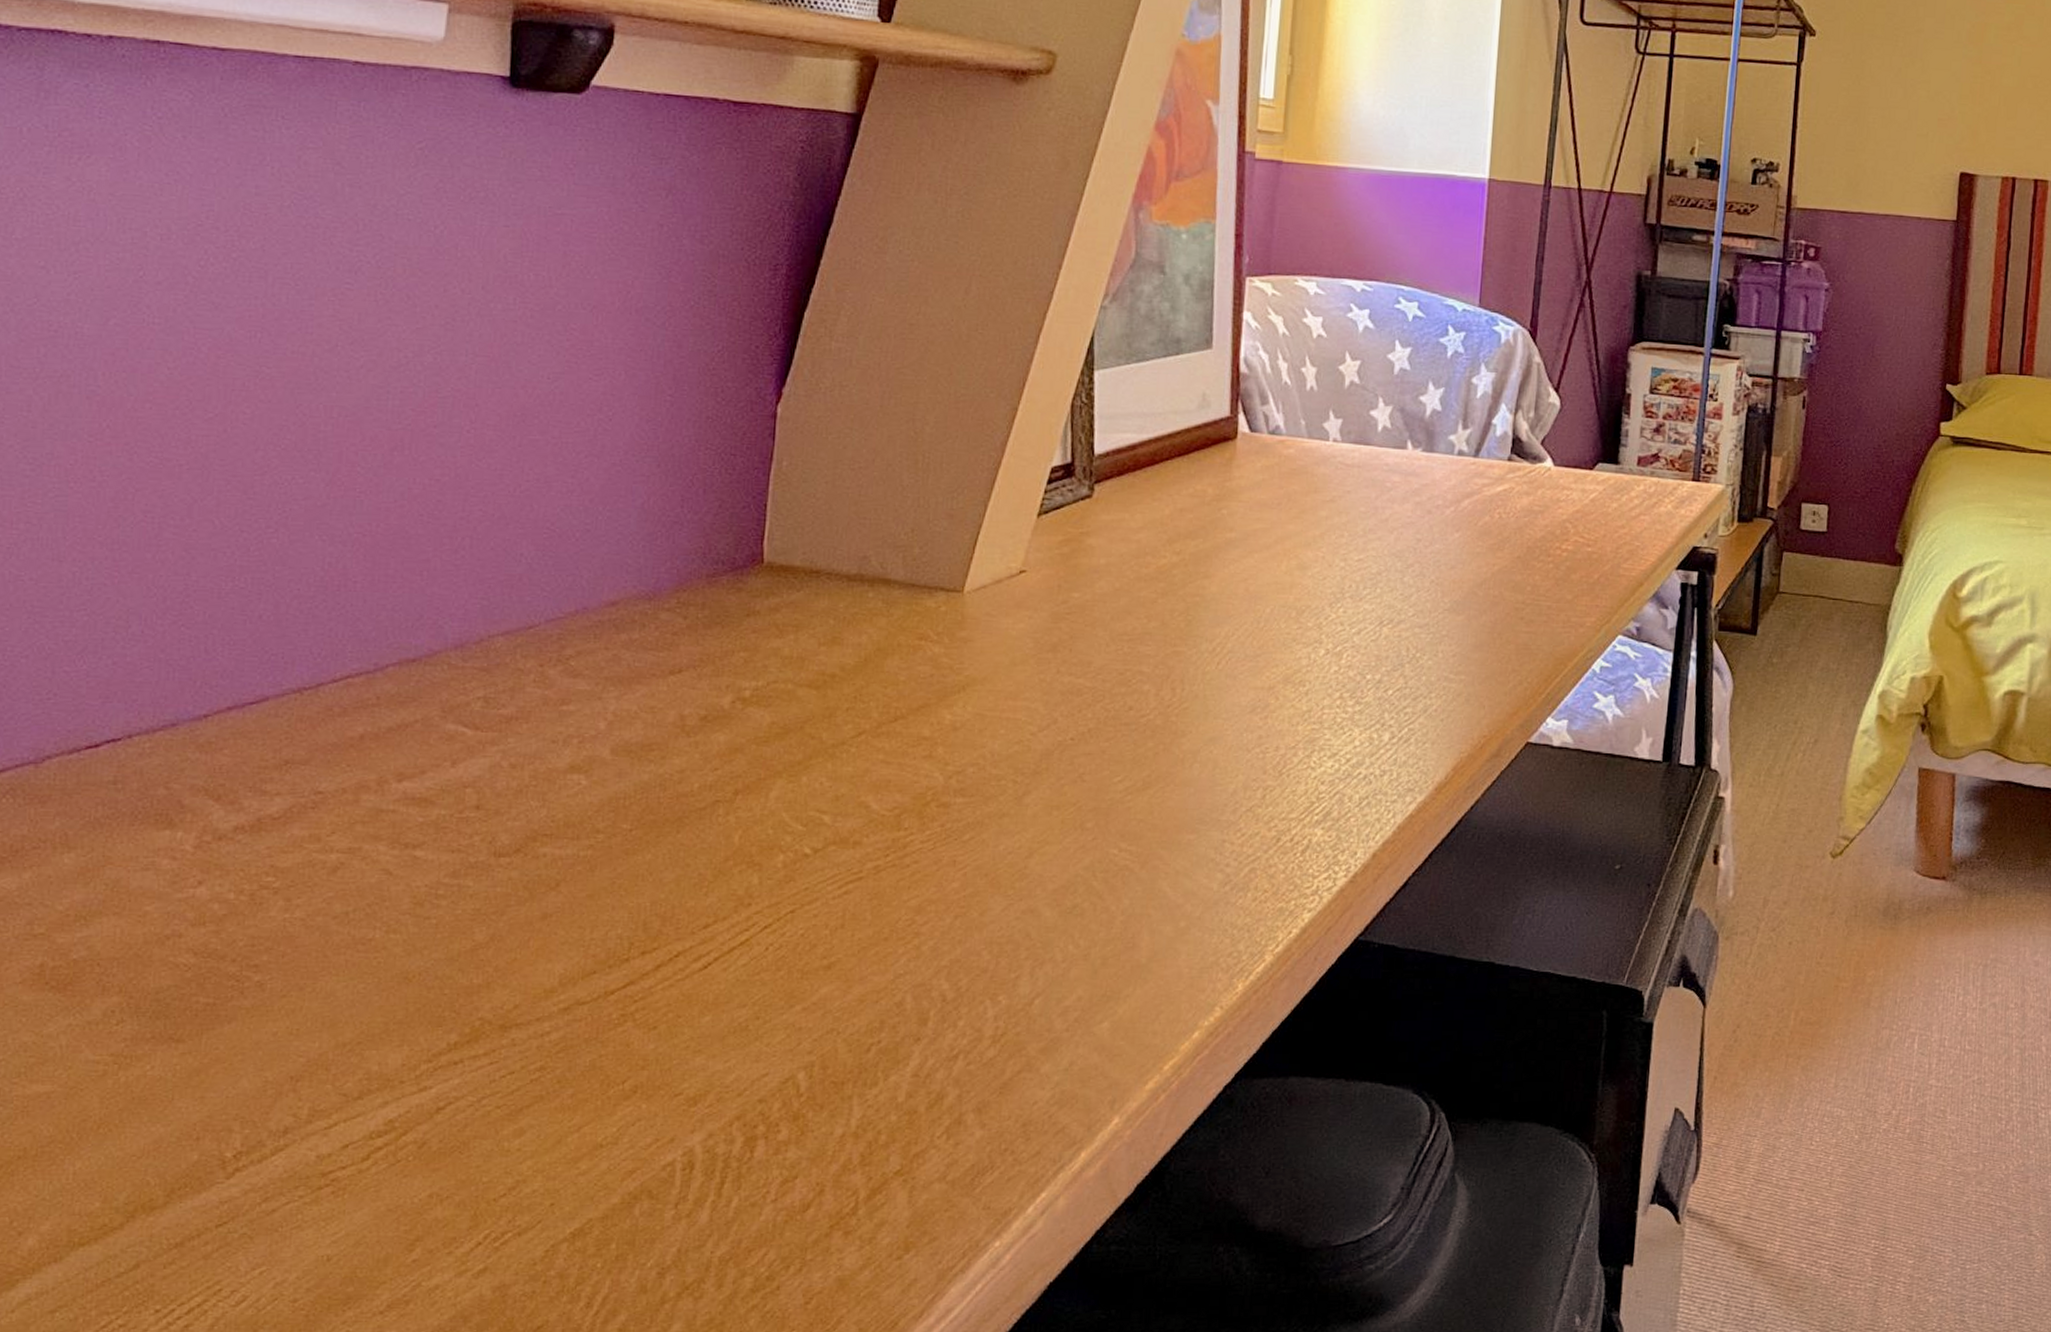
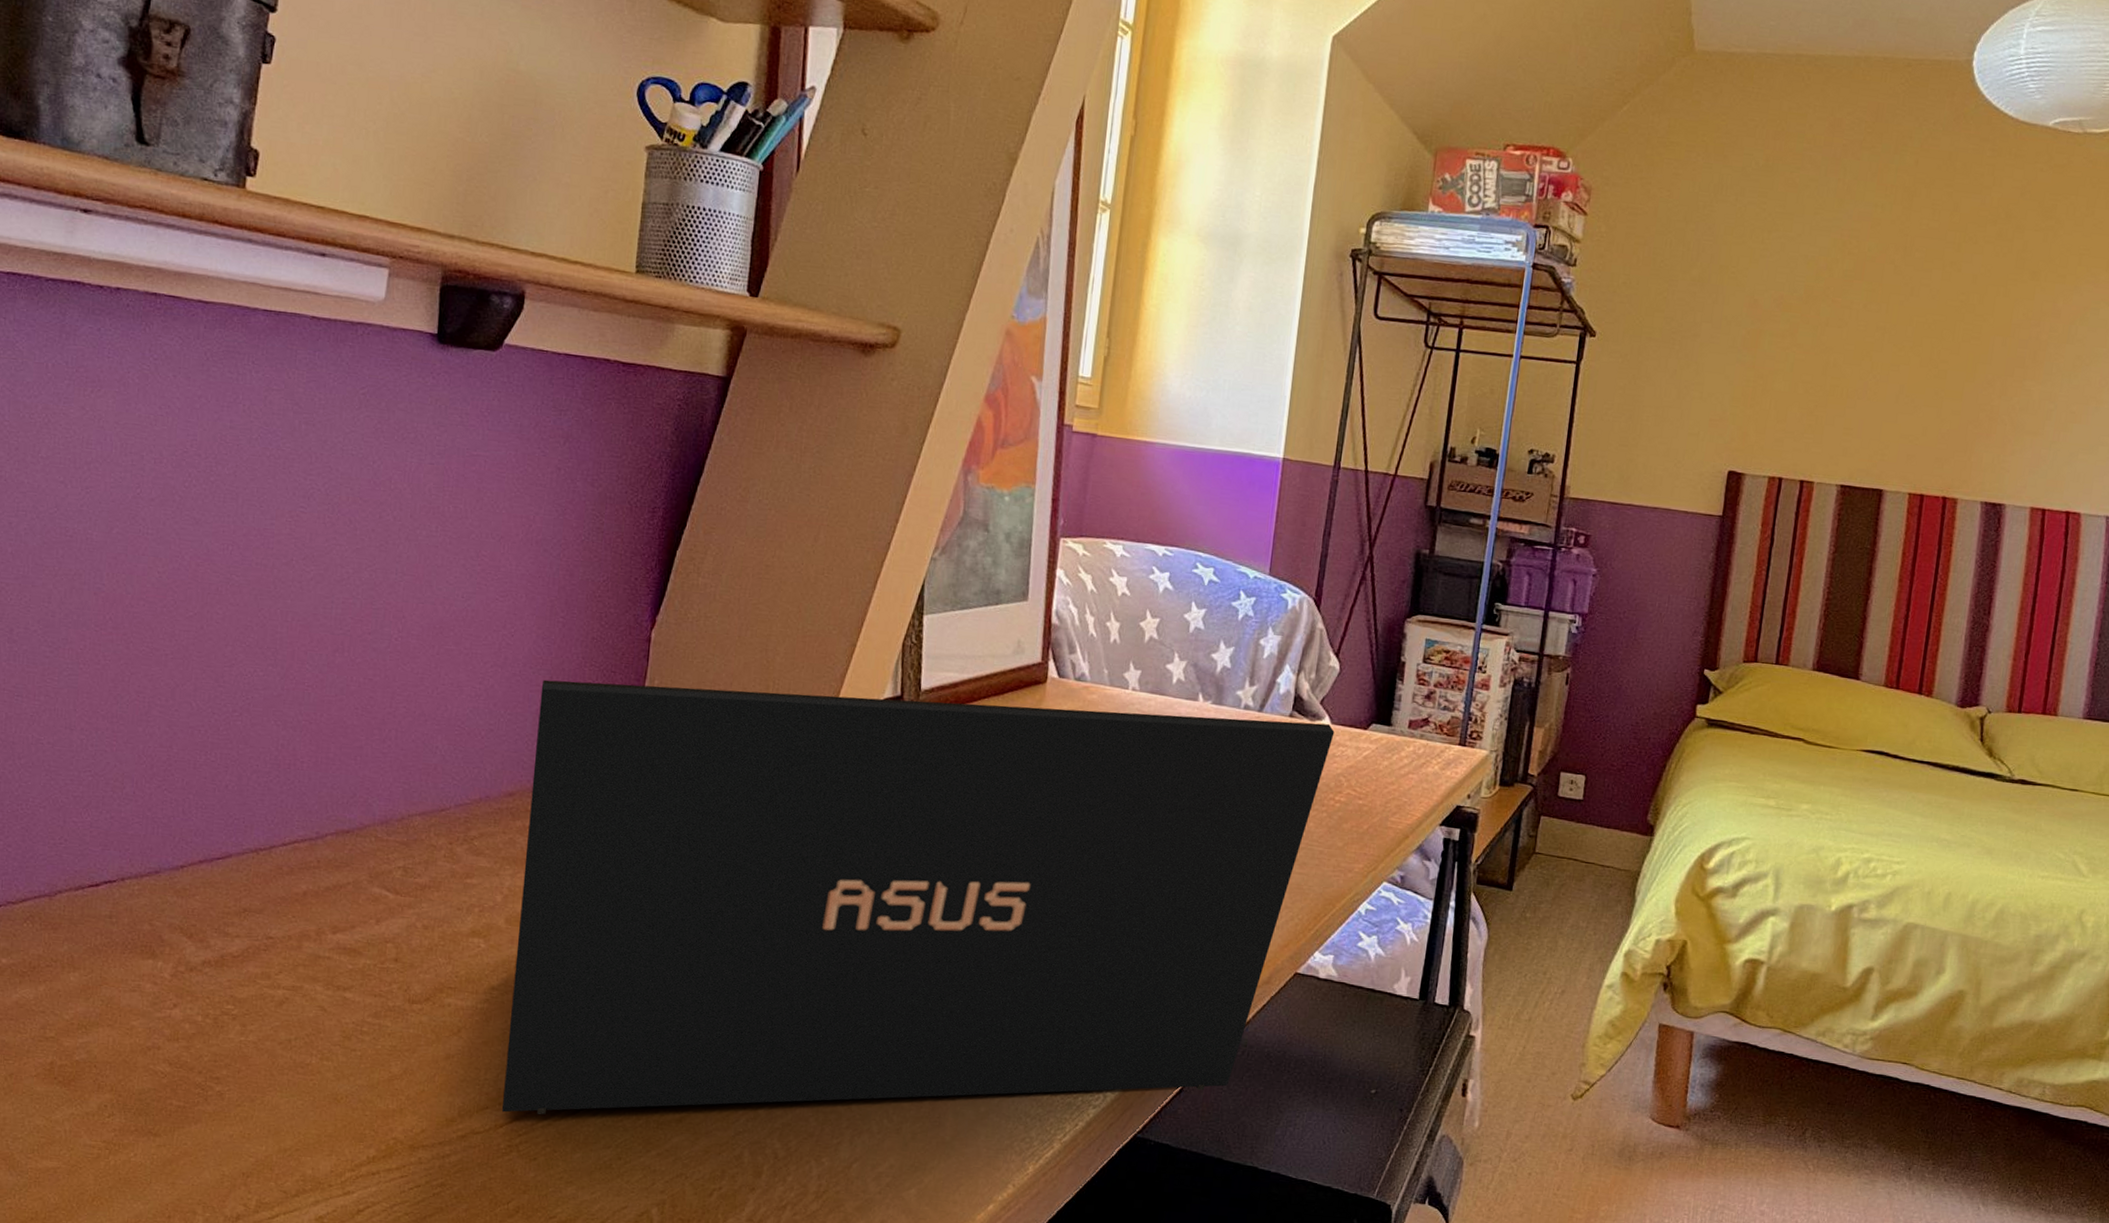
laptop: none [612,466,1558,976] -> present [501,679,1335,1115]

